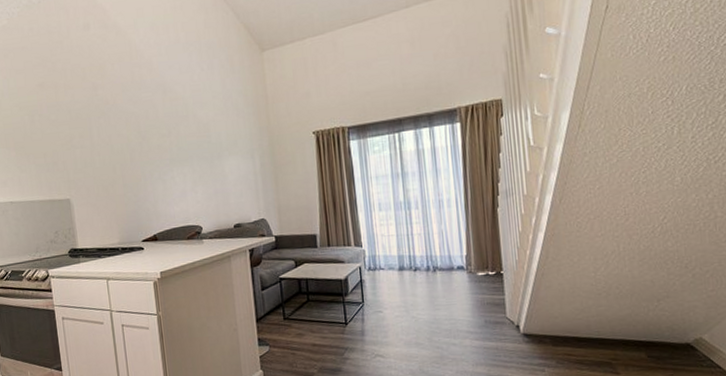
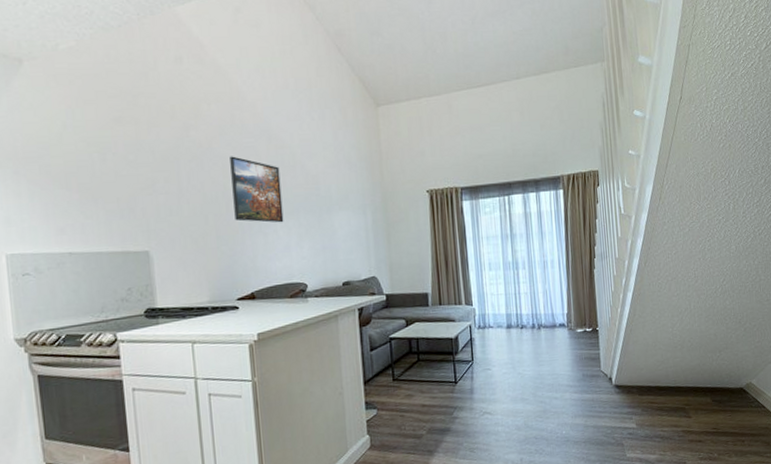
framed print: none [131,110,180,170] -> present [230,156,284,223]

